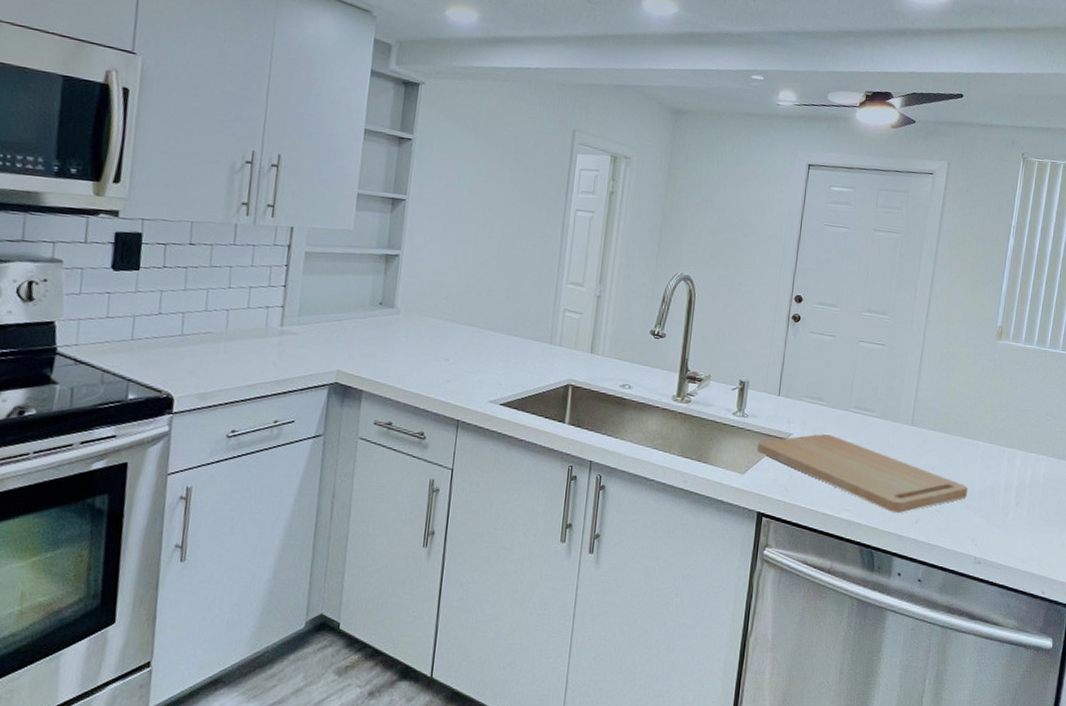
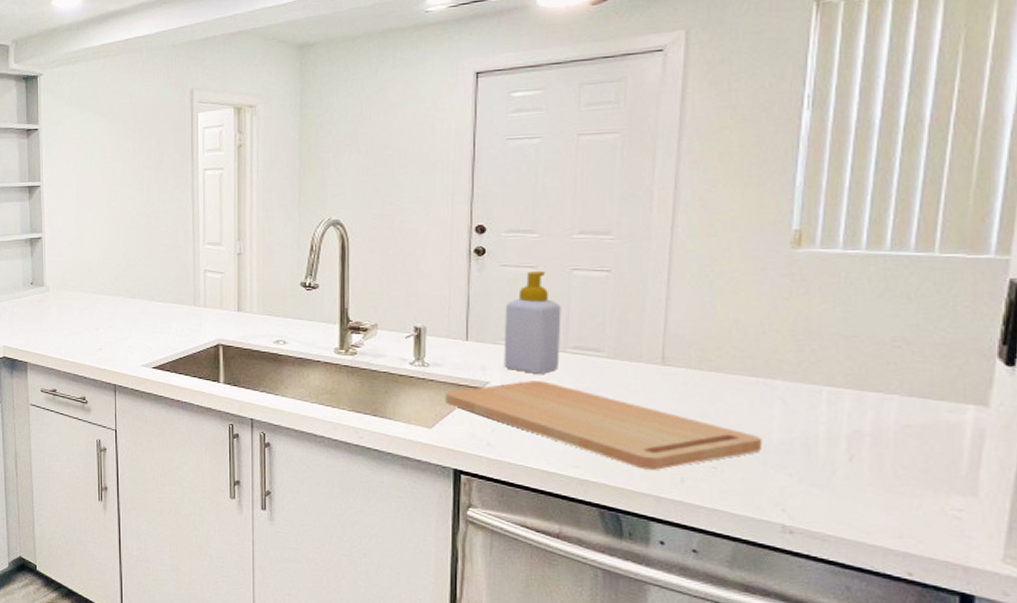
soap bottle: none [804,339,850,429] -> present [504,271,561,374]

